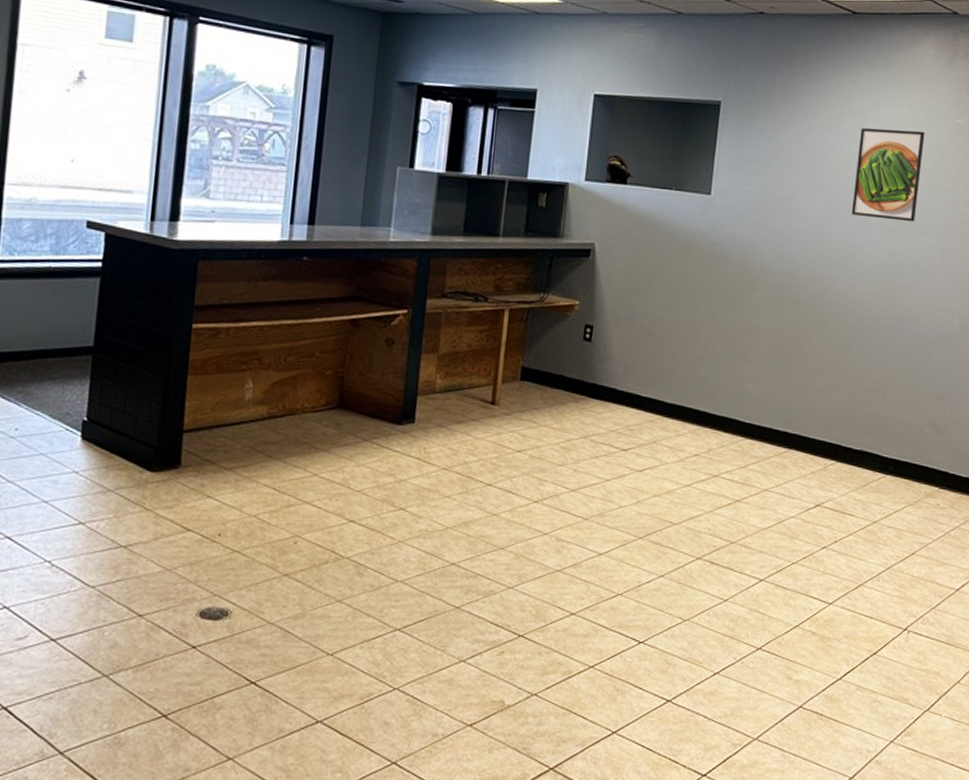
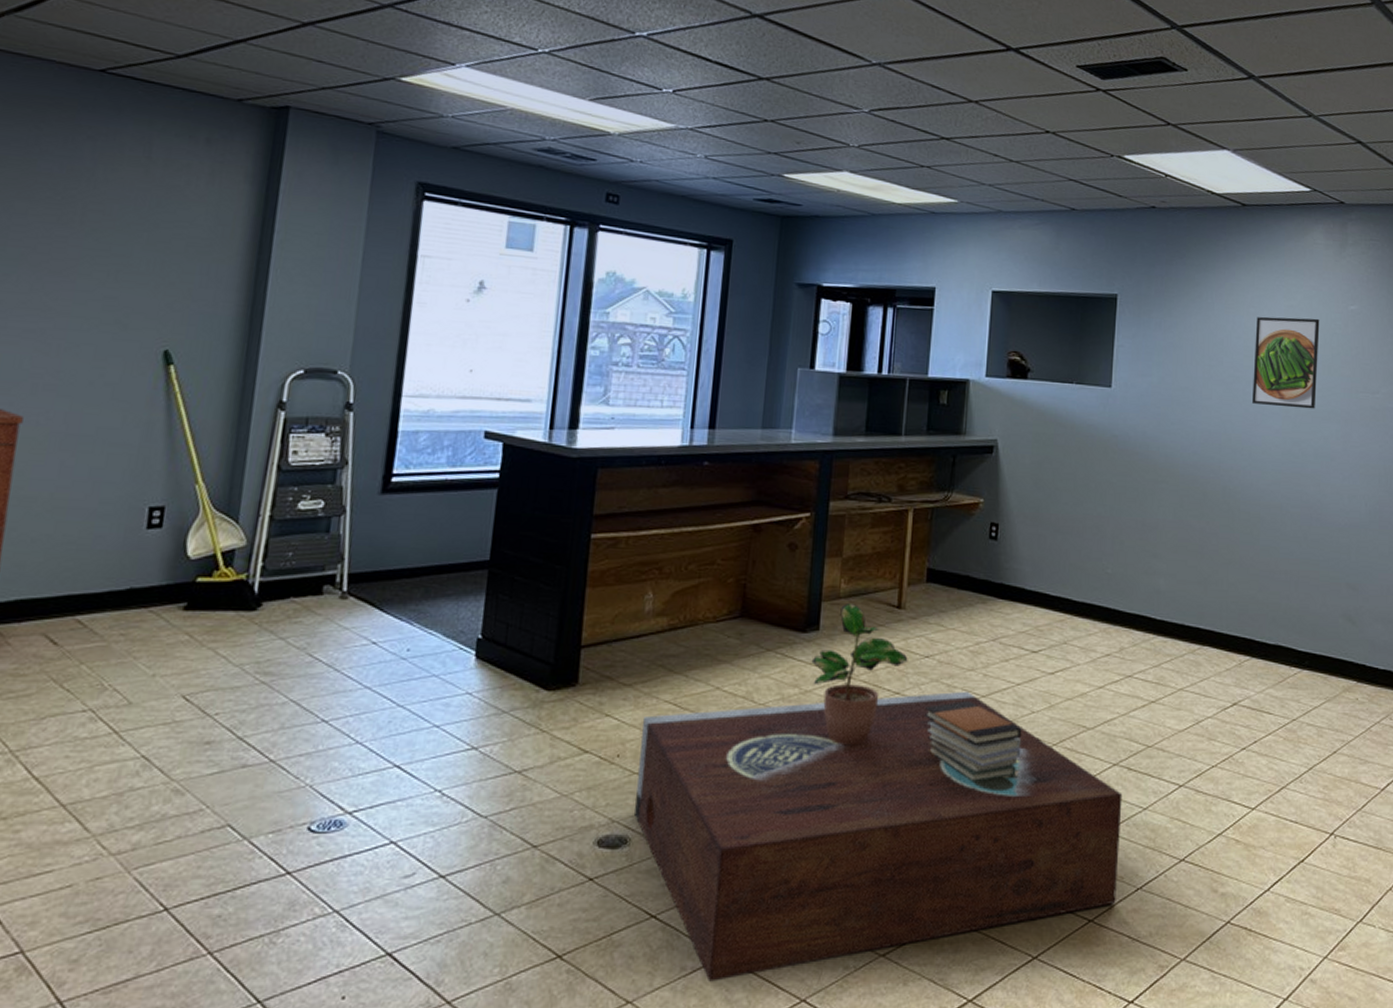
stereo: none [235,485,705,743] -> present [634,691,1123,982]
potted plant: none [406,398,501,533] -> present [811,604,908,746]
book stack: none [514,493,610,571] -> present [924,700,1022,782]

